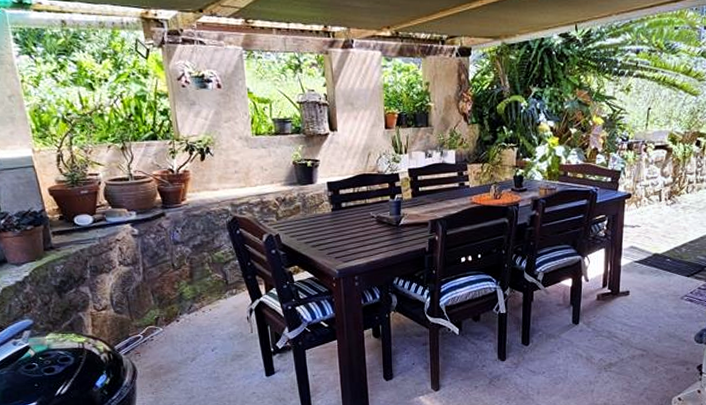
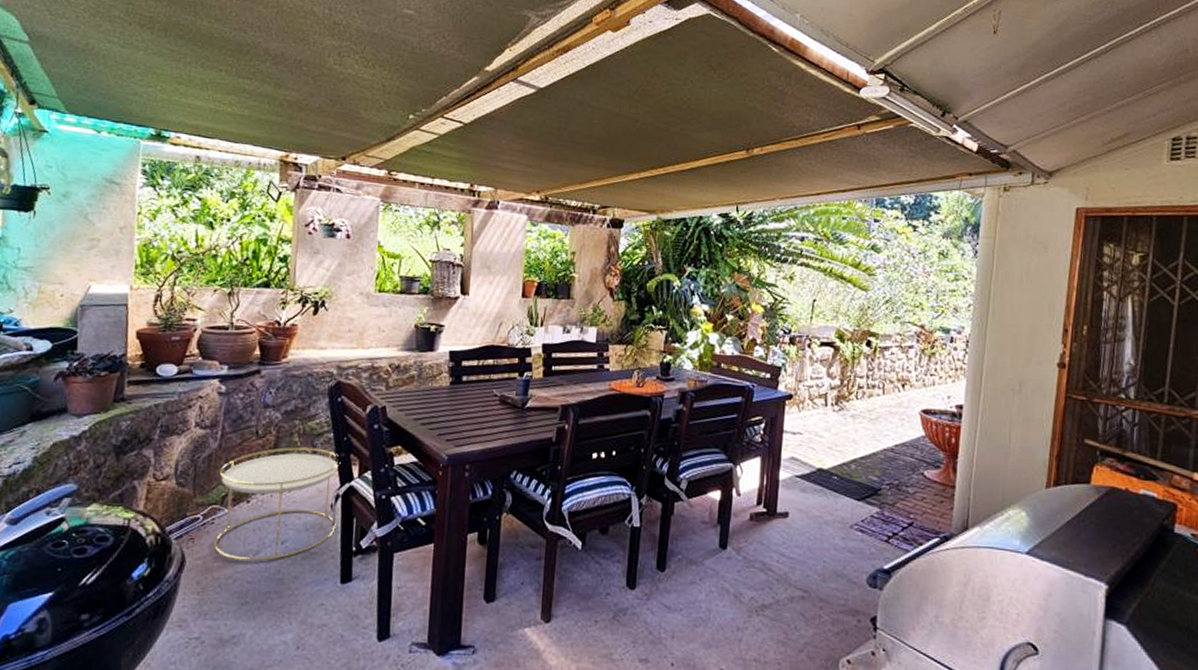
side table: none [148,273,254,366] -> present [213,447,341,561]

